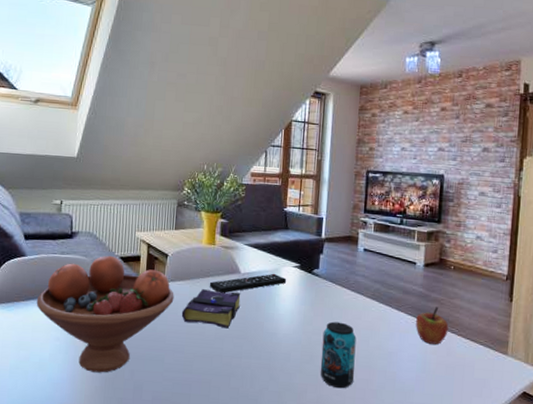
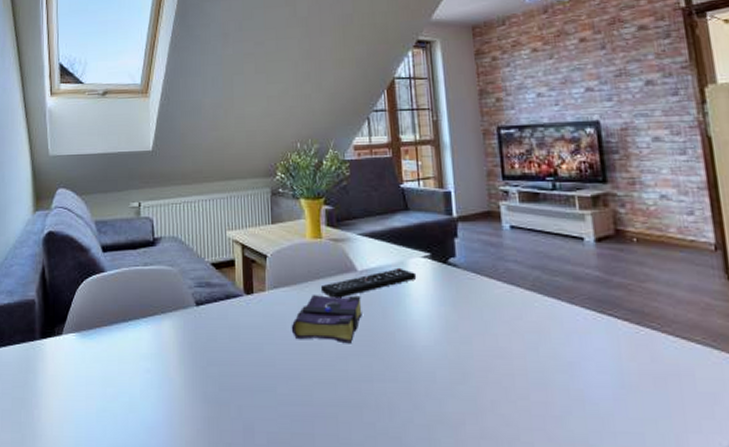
fruit bowl: present [36,255,174,373] -> none [120,262,280,411]
beverage can: present [320,321,357,389] -> none [474,325,527,417]
apple: present [416,307,449,344] -> none [598,295,647,347]

